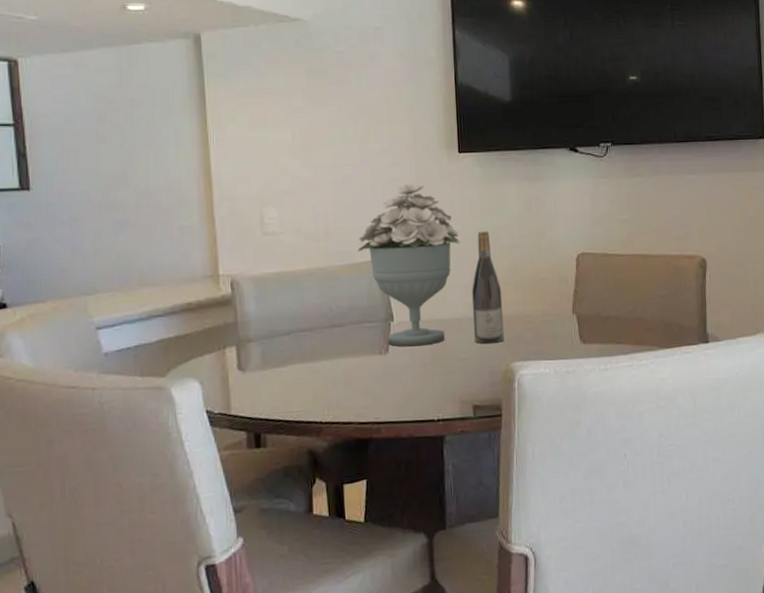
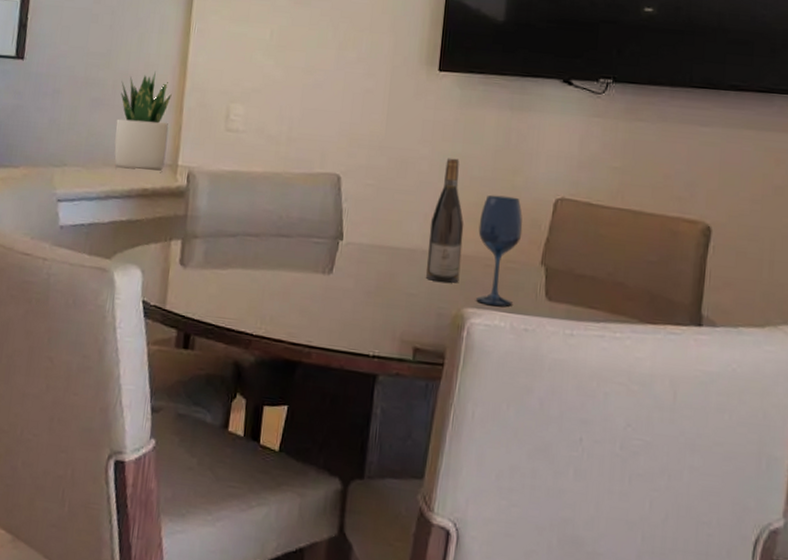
planter: none [144,185,205,289] -> present [114,71,172,173]
bouquet: present [358,181,461,347] -> none [317,95,427,273]
wineglass: none [514,258,553,356] -> present [475,195,523,306]

